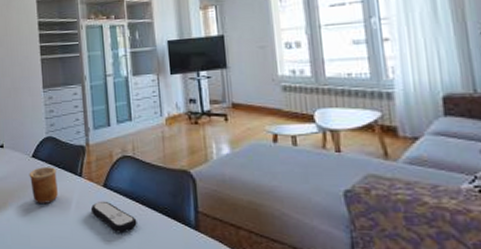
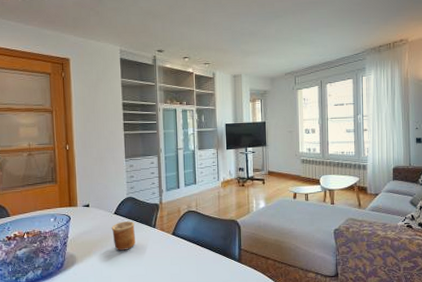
remote control: present [90,201,137,234] -> none [161,245,197,269]

